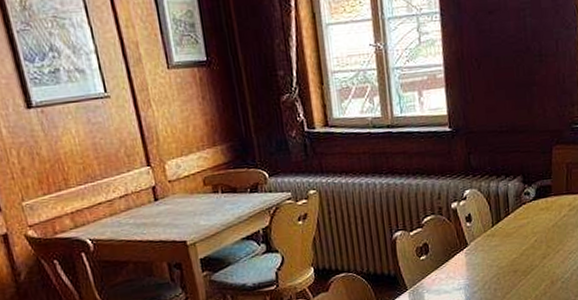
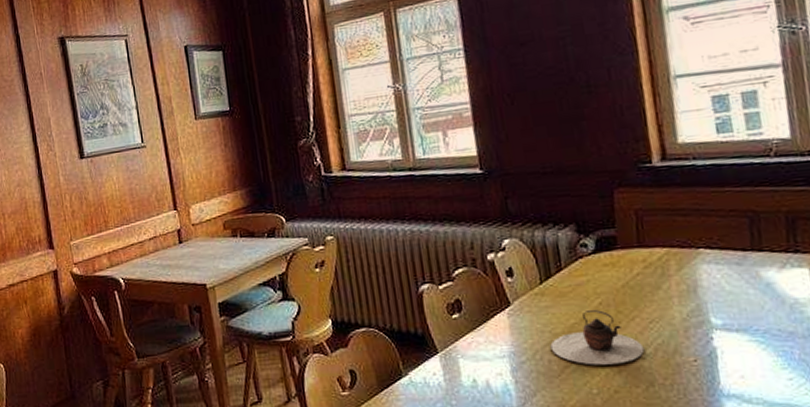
teapot: none [496,246,564,290] -> present [550,310,645,366]

